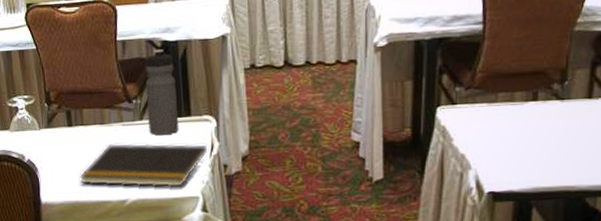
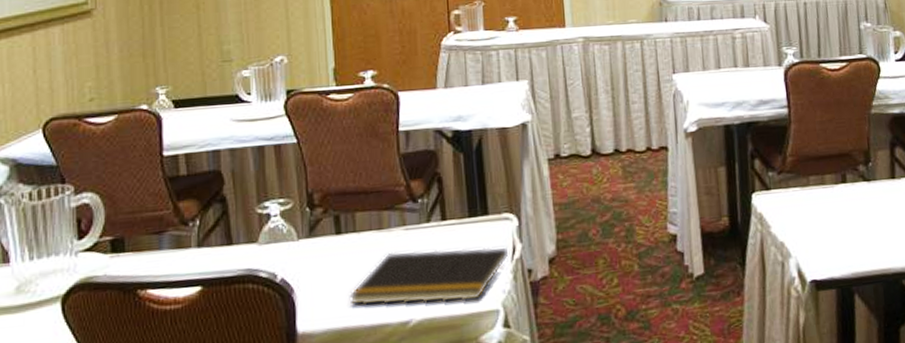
water bottle: present [145,48,179,135] -> none [433,139,474,239]

